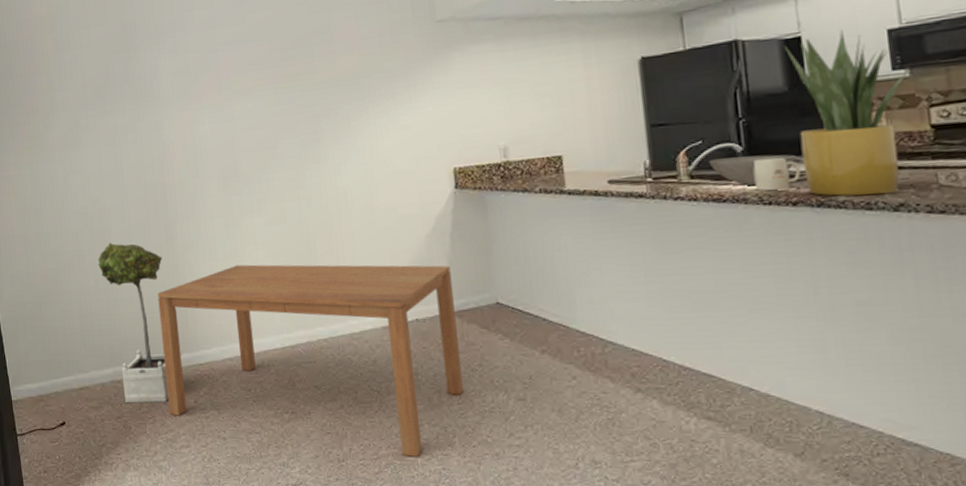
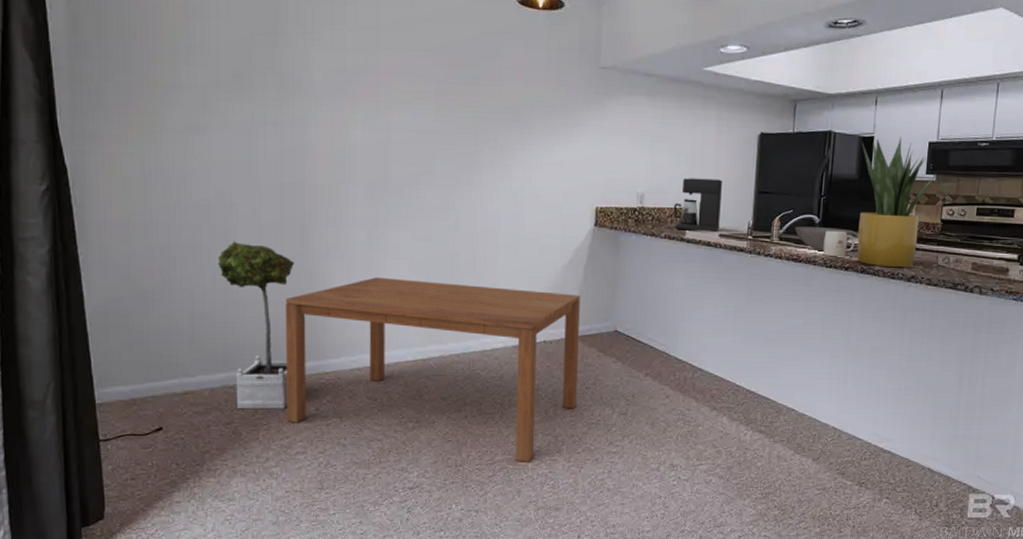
coffee maker: none [545,117,607,182] -> present [674,178,722,233]

